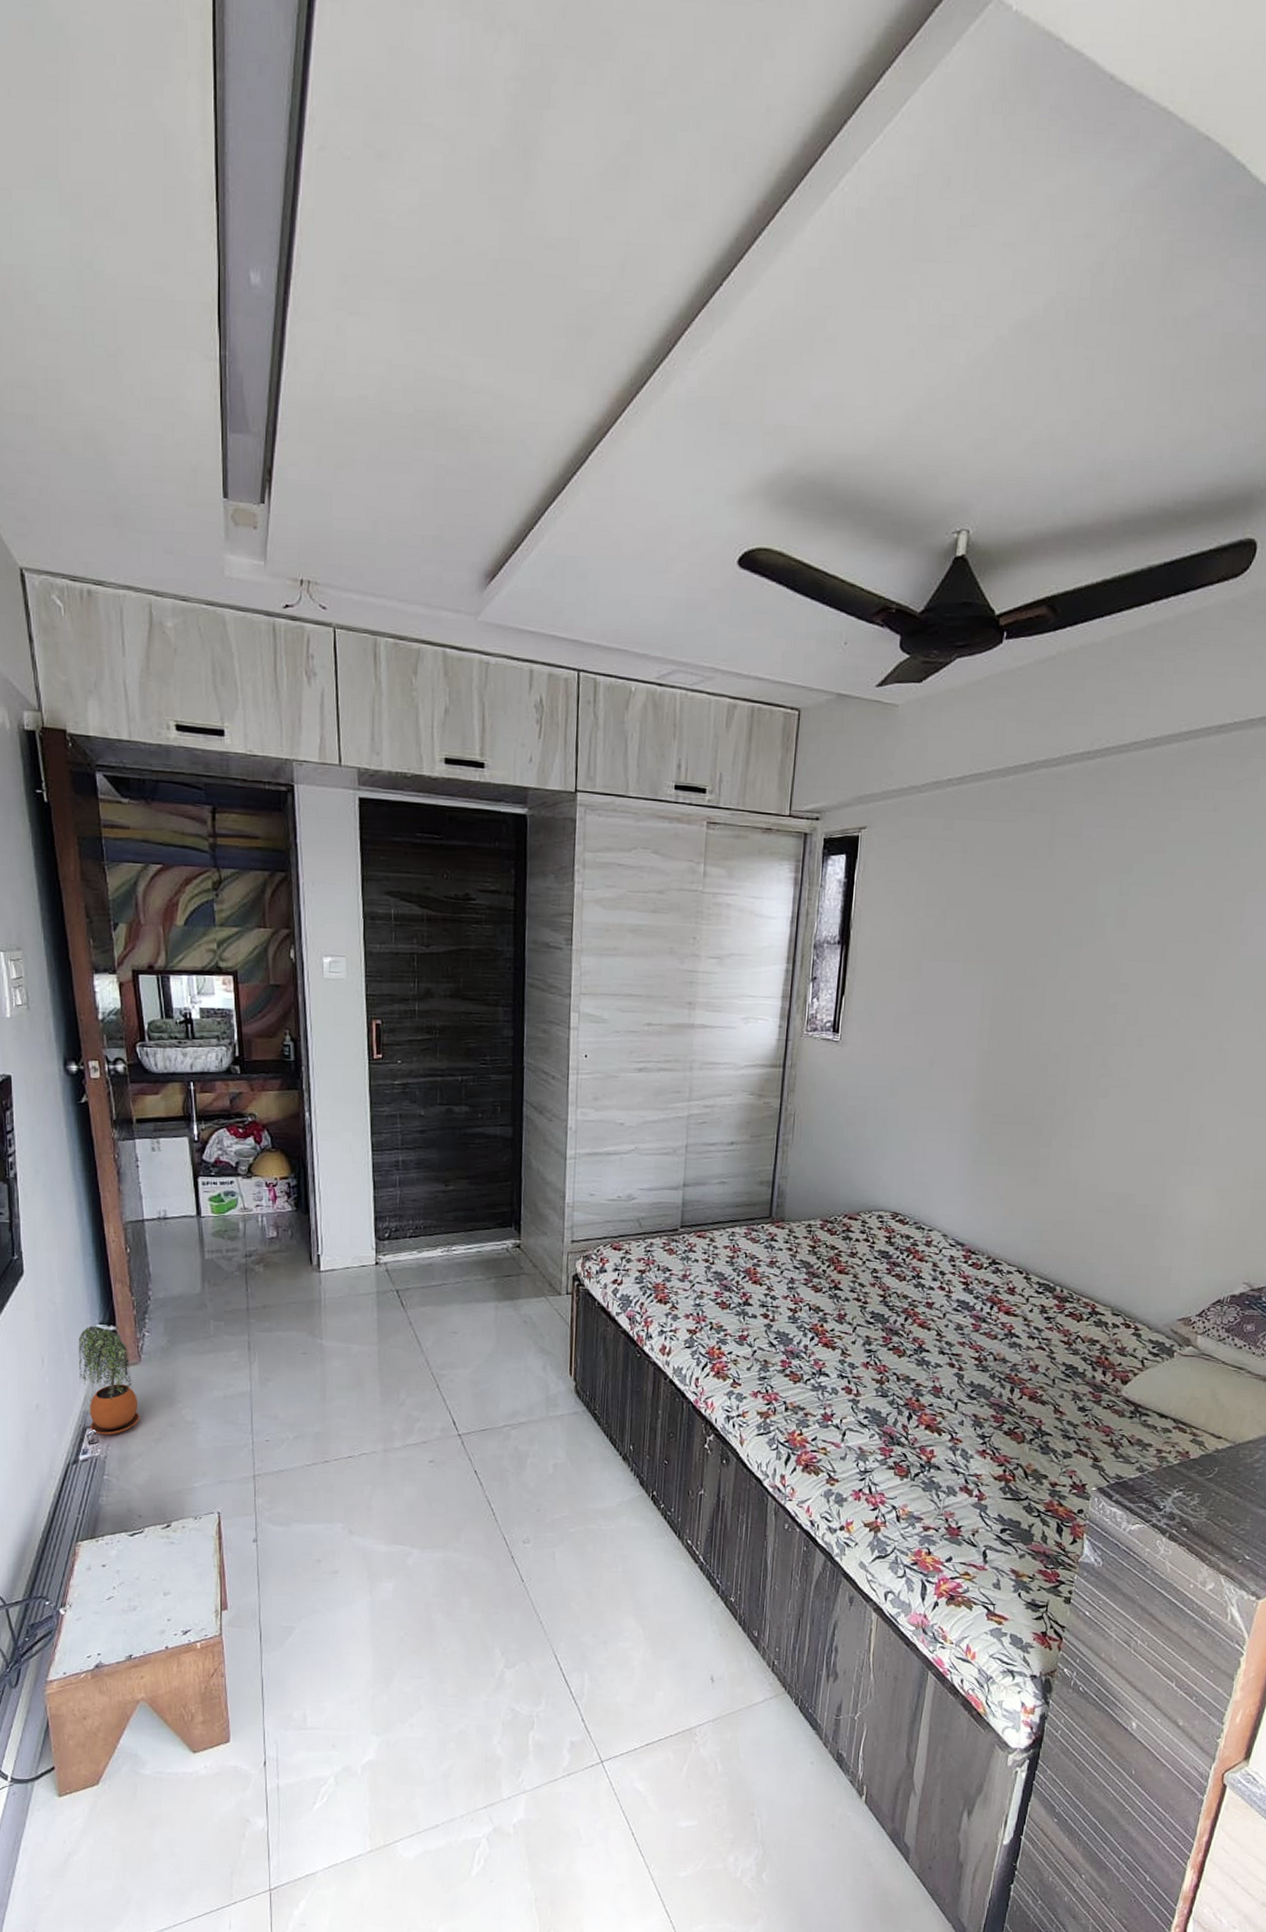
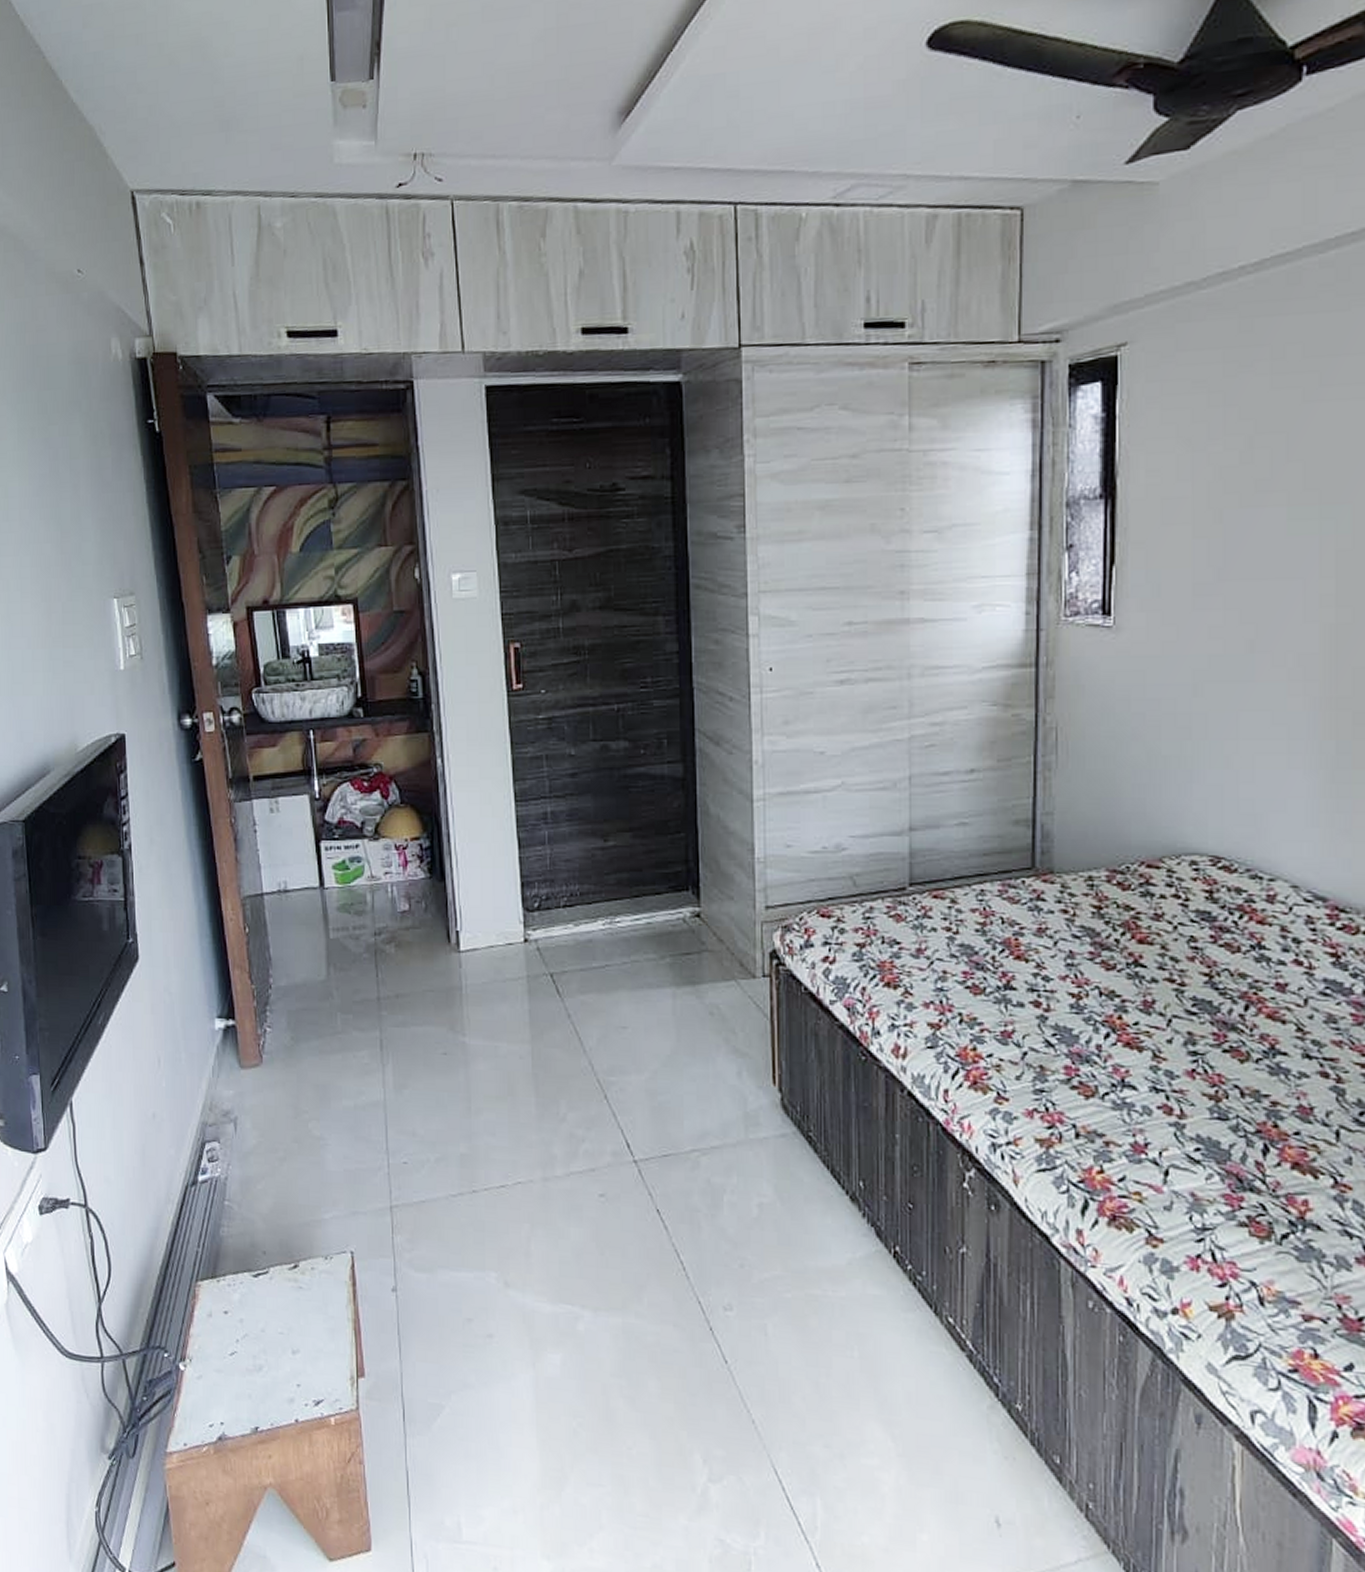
potted plant: present [78,1325,140,1435] -> none [195,1019,263,1152]

